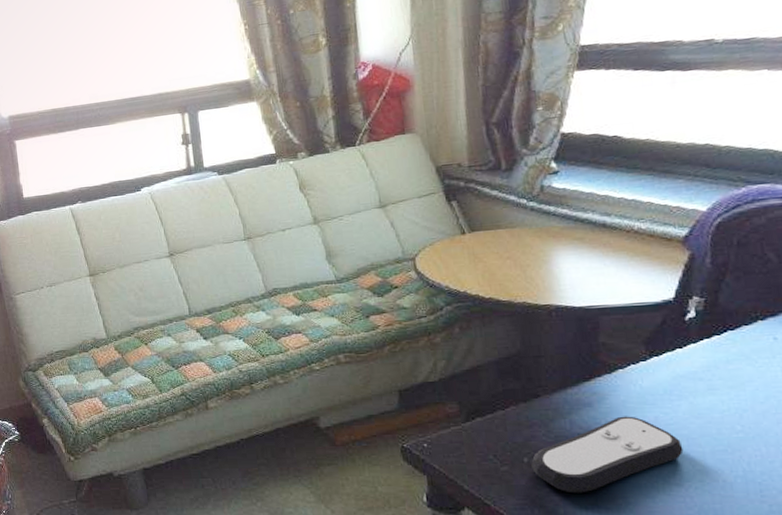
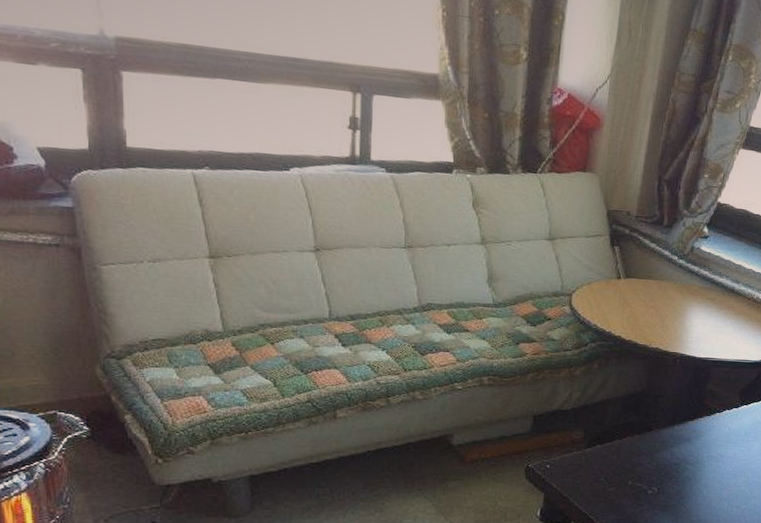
remote control: present [531,416,684,493] -> none [633,451,748,512]

